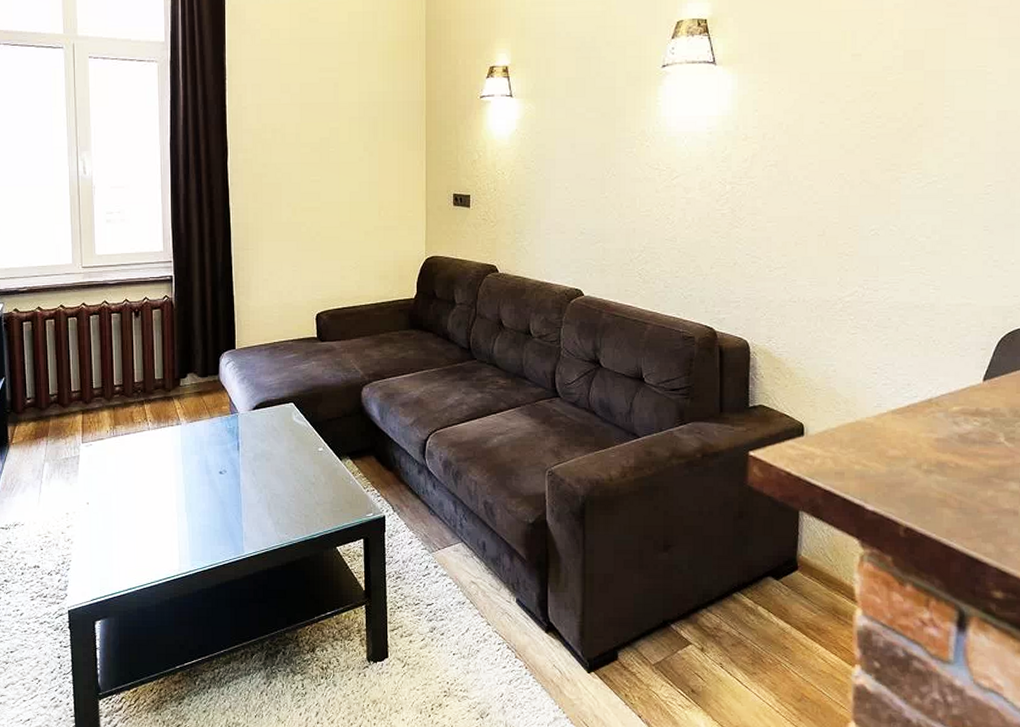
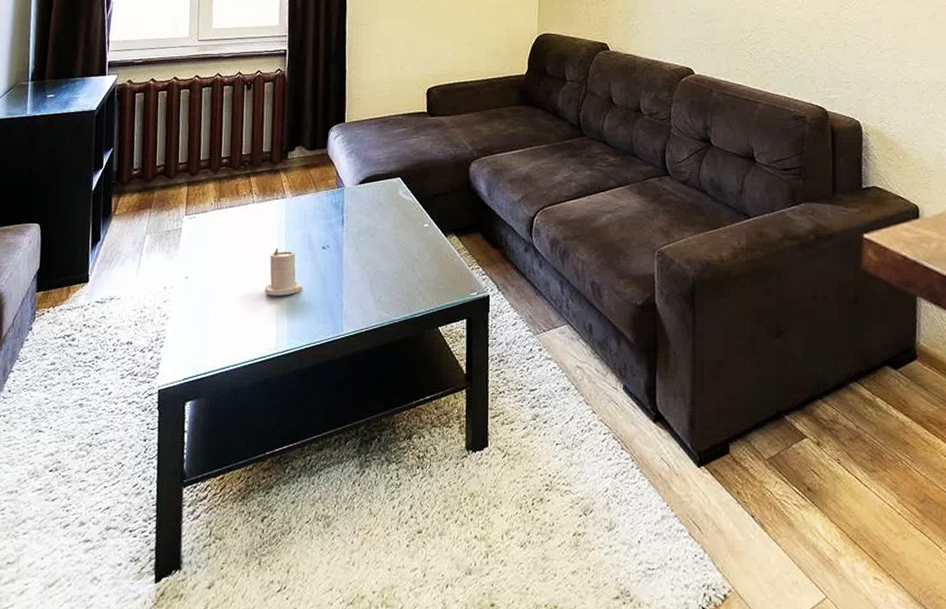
candle: none [165,473,202,519] -> present [265,247,302,296]

